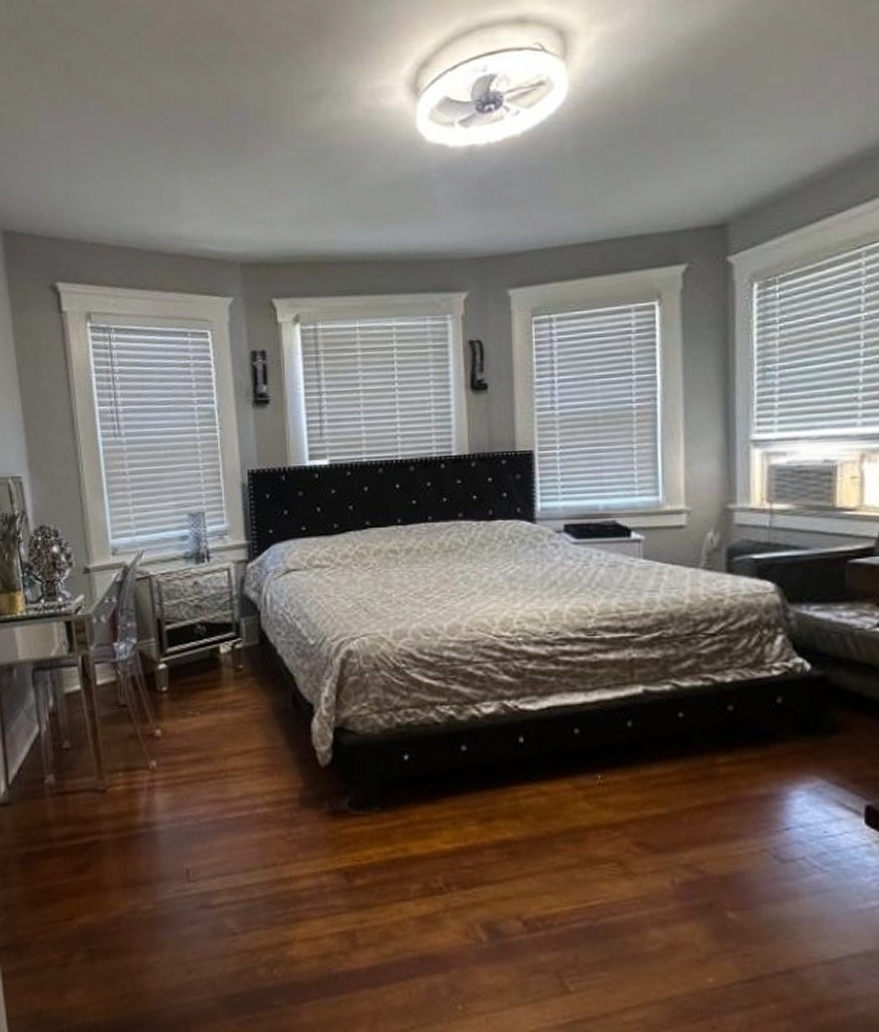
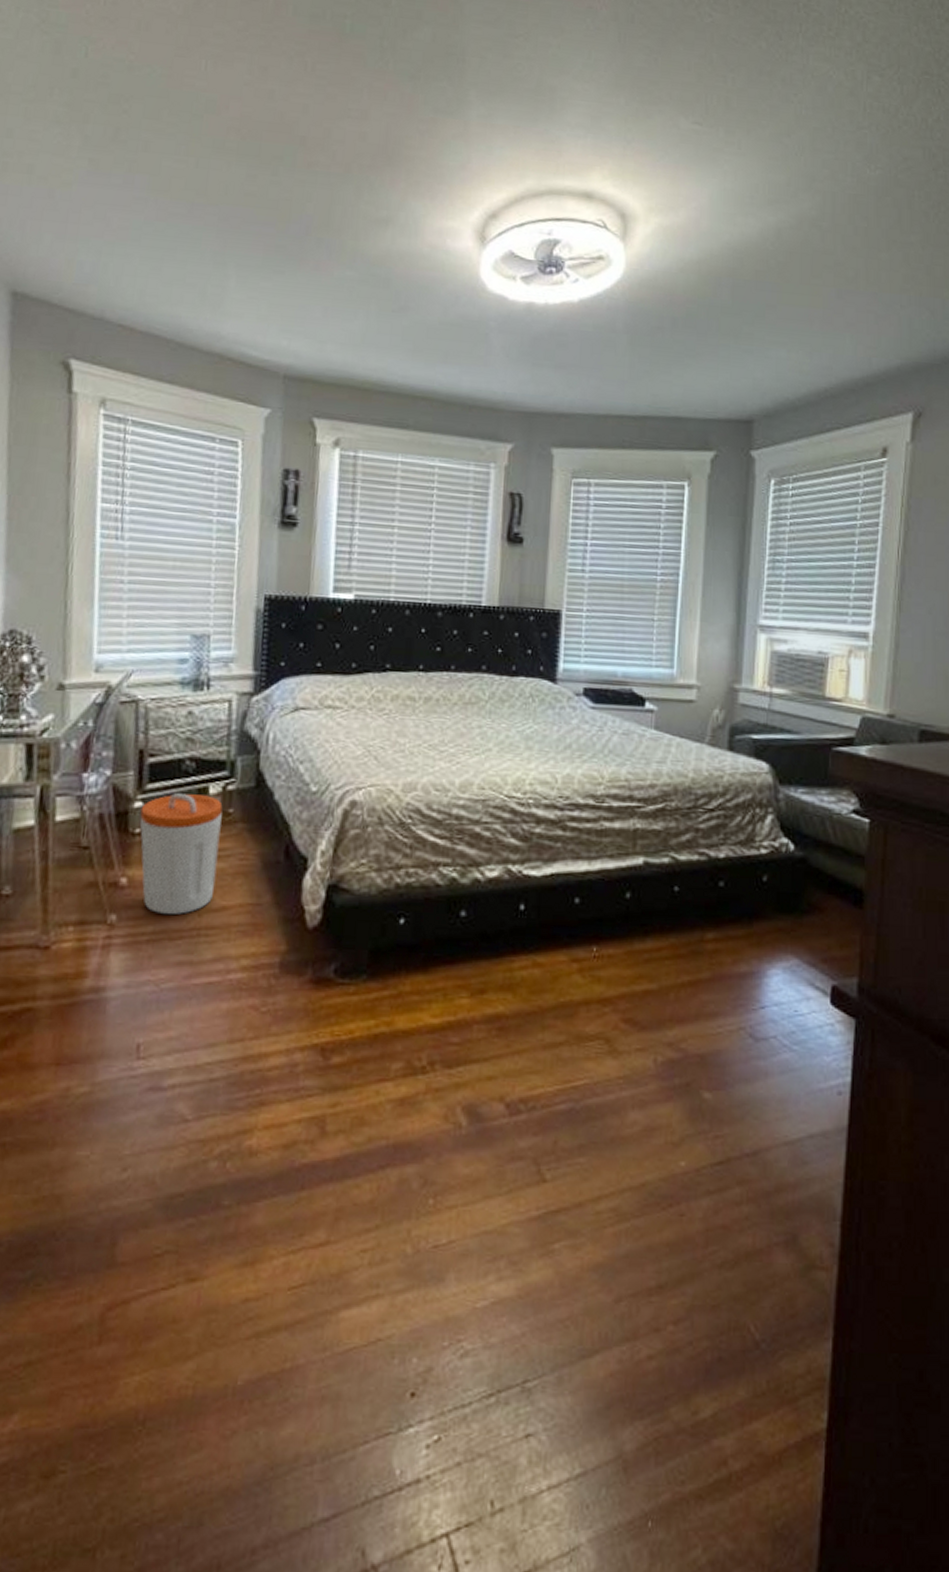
trash can: none [165,654,235,759] -> present [139,793,223,914]

